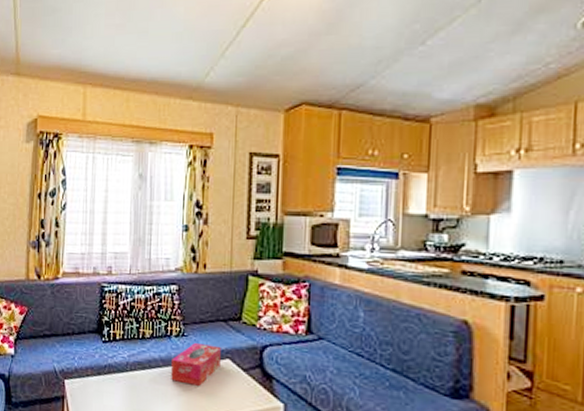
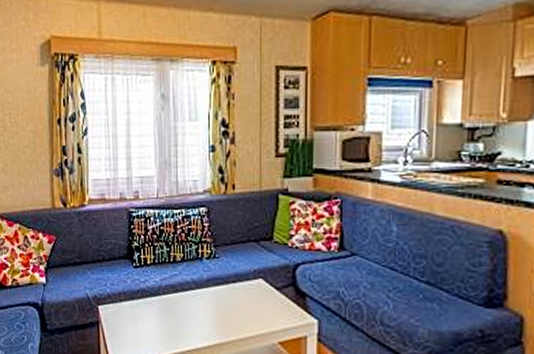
tissue box: present [171,342,221,386] -> none [204,263,253,306]

